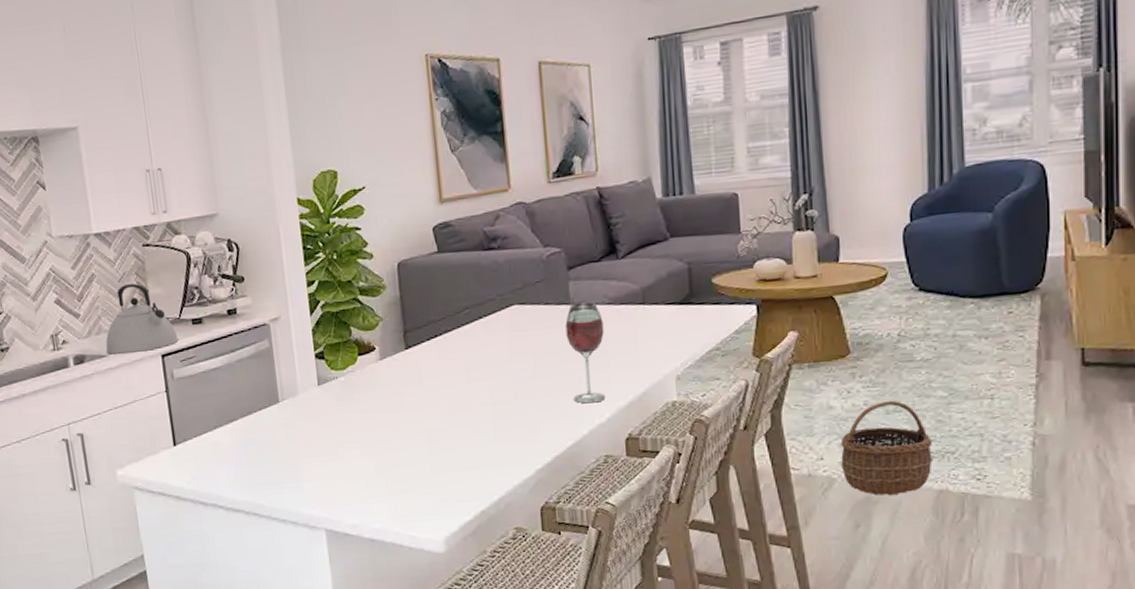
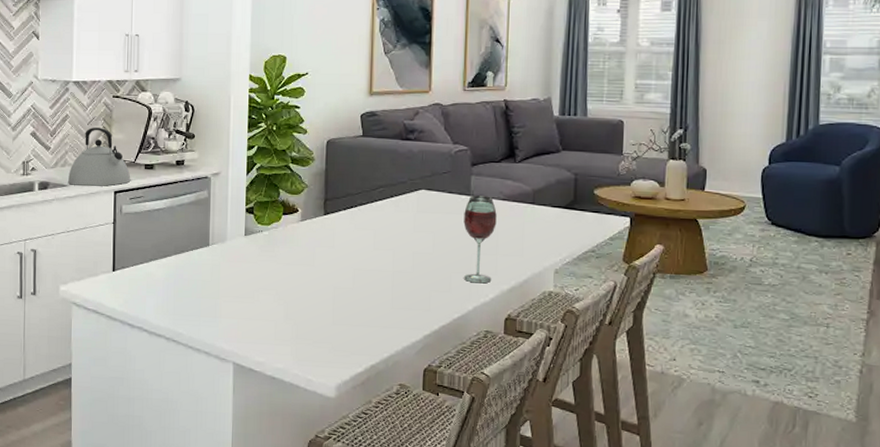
wicker basket: present [840,400,932,495] -> none [691,316,772,401]

